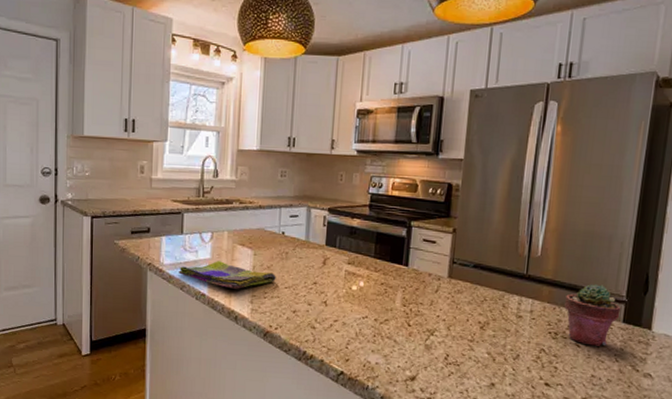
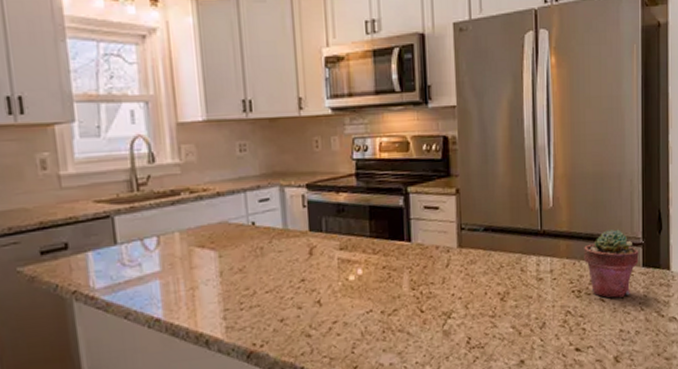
dish towel: present [178,261,276,289] -> none [118,272,253,306]

